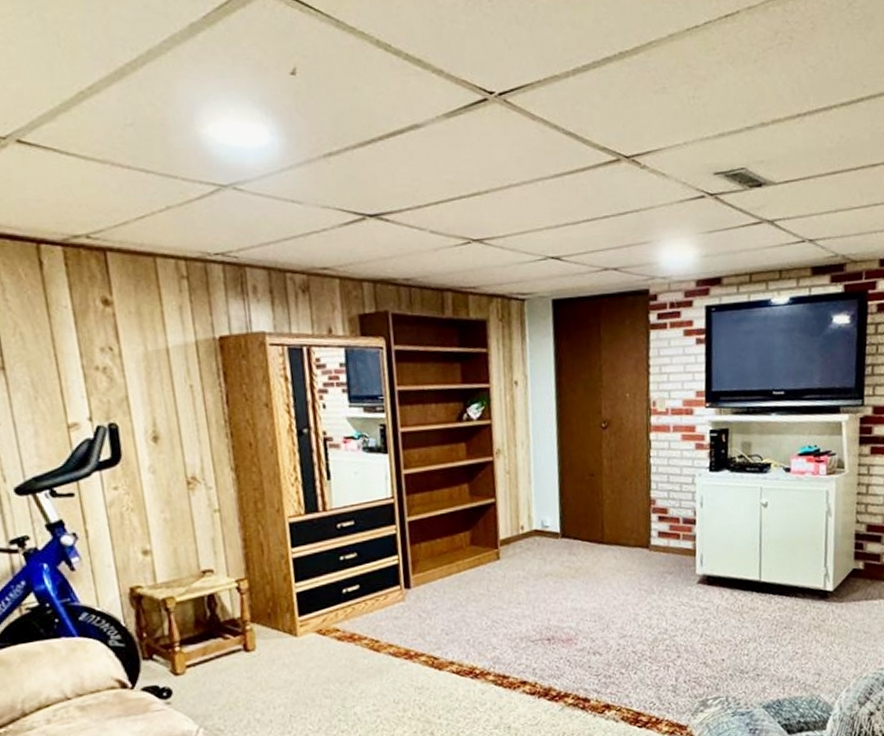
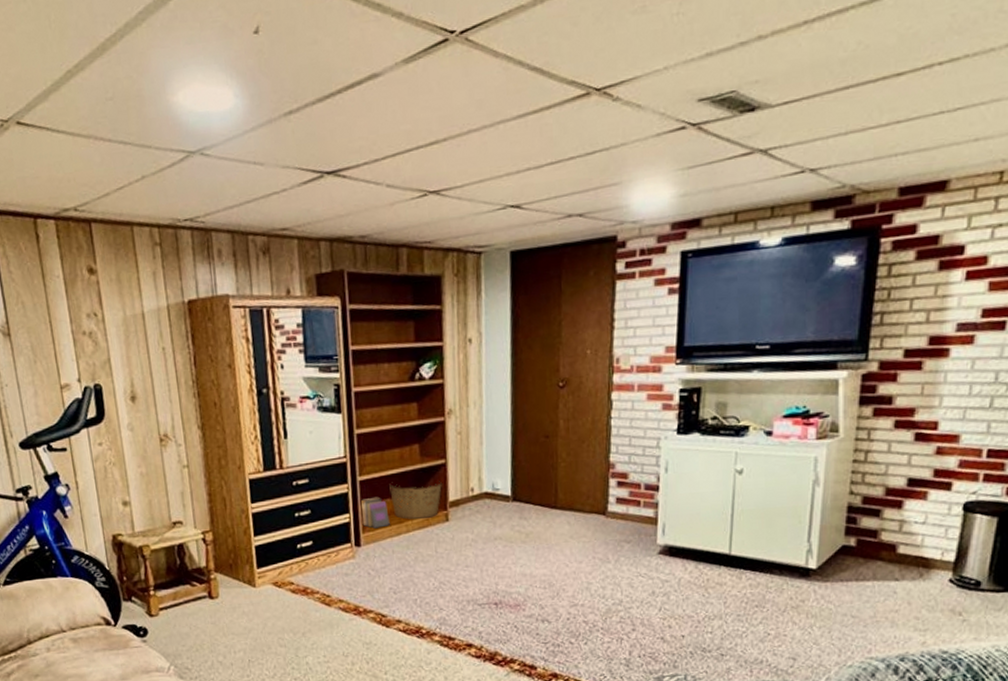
books: none [409,537,441,570] -> present [360,496,390,529]
basket: none [439,520,492,559] -> present [389,481,442,519]

